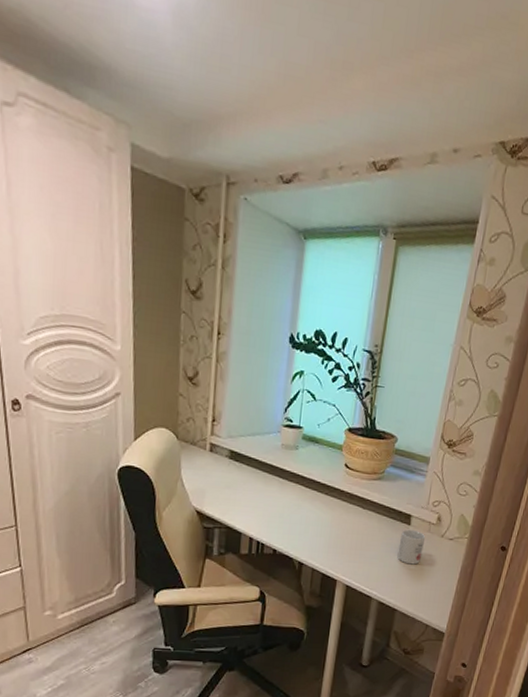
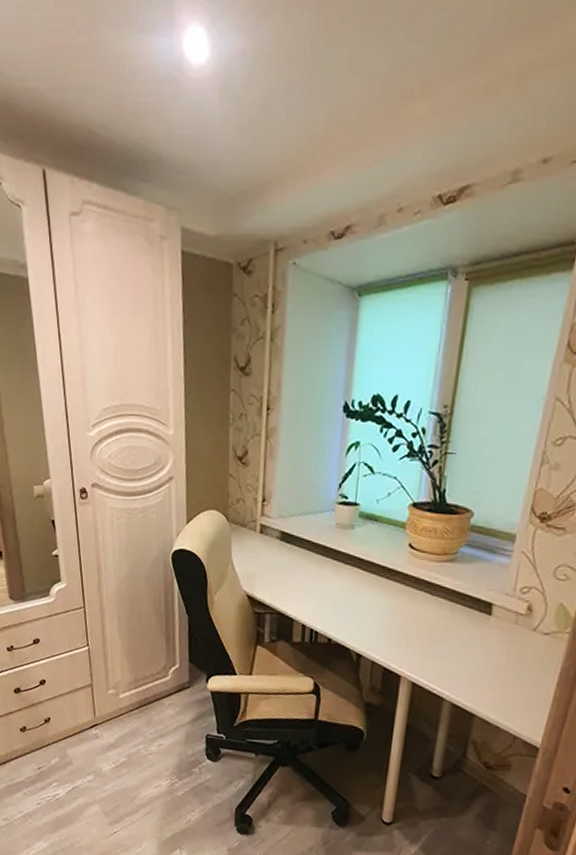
mug: present [397,529,425,565] -> none [475,619,511,663]

